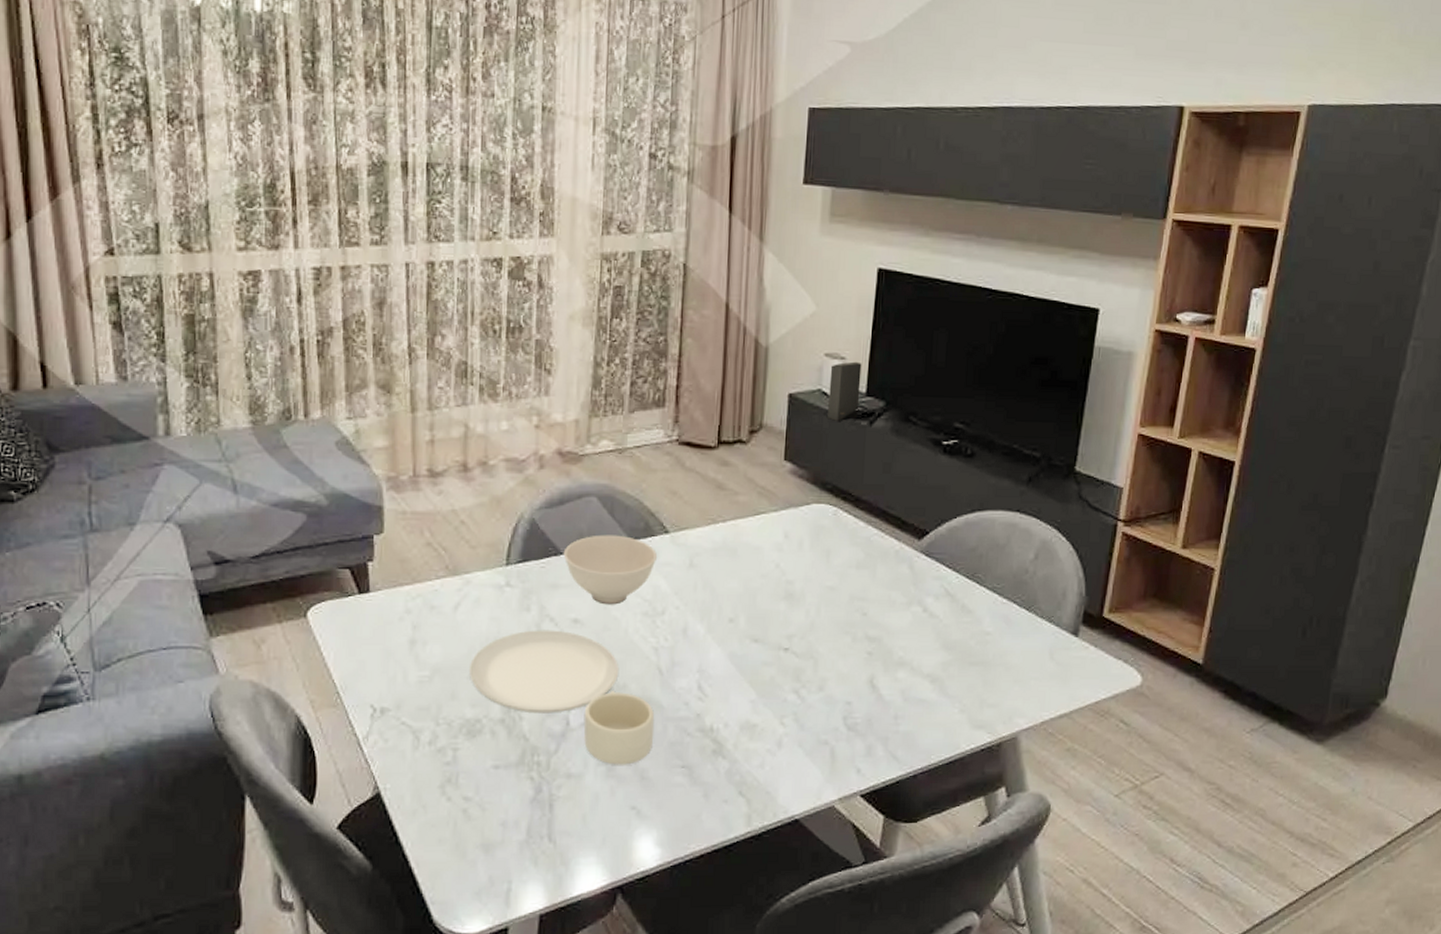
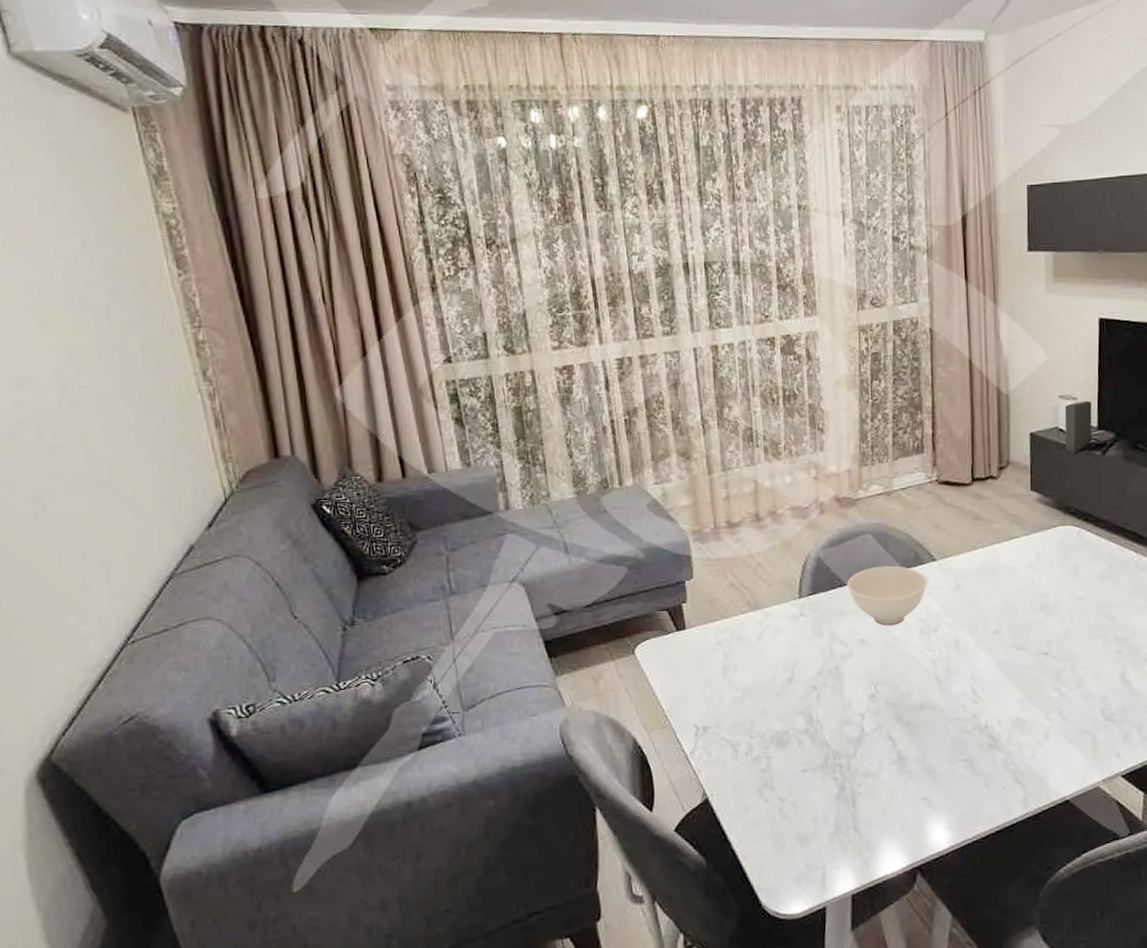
plate: present [470,630,619,714] -> none [775,650,903,723]
mug: present [583,691,655,765] -> none [875,699,938,763]

